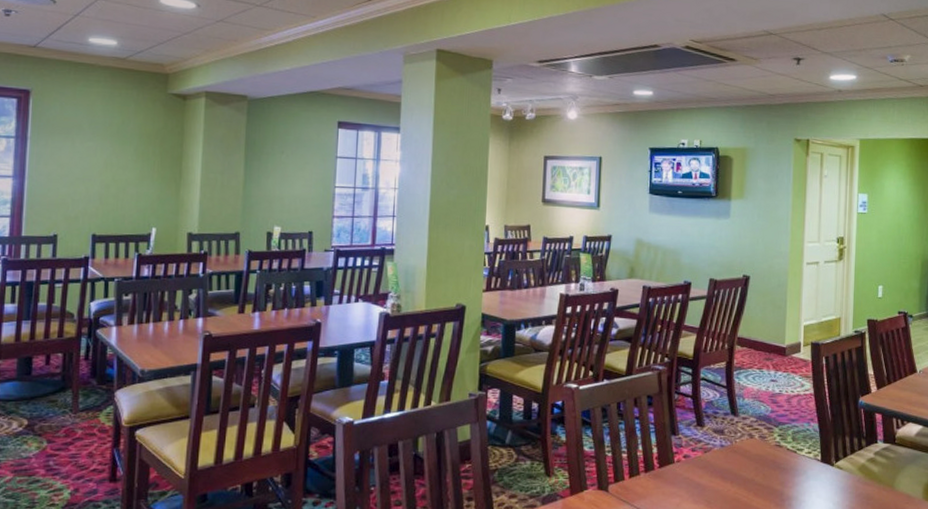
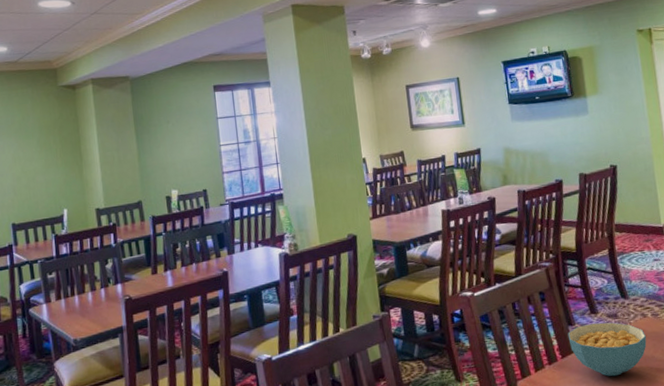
cereal bowl: none [669,437,750,494] -> present [567,322,647,377]

